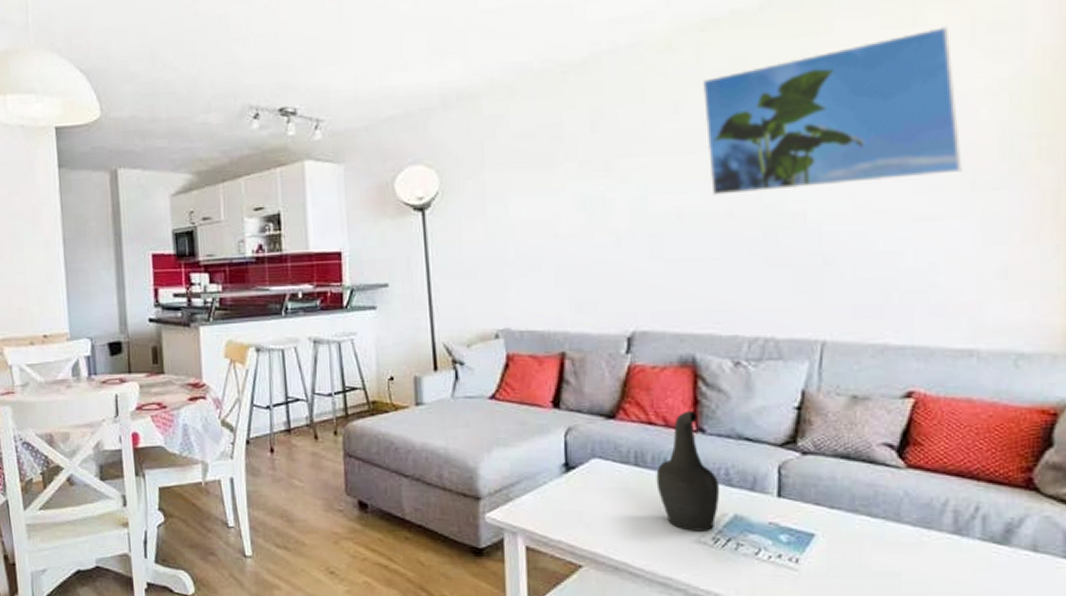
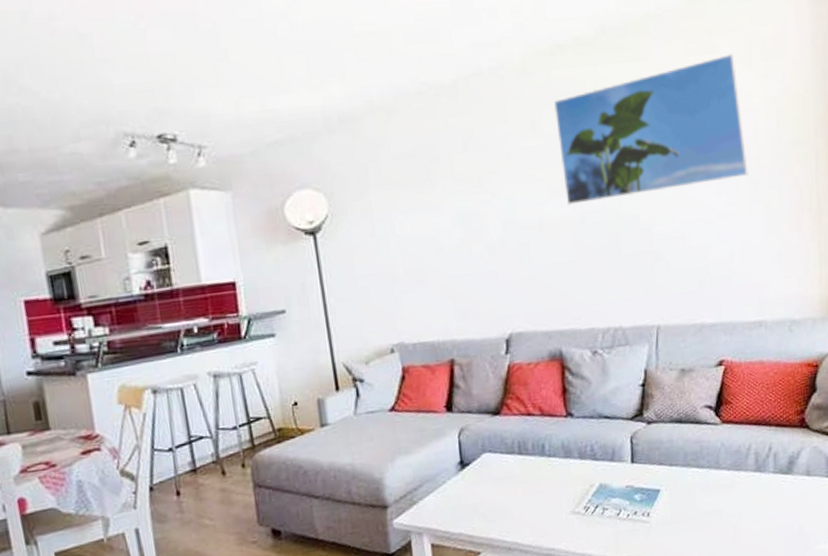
decorative vase: present [656,411,720,531] -> none [536,398,588,505]

